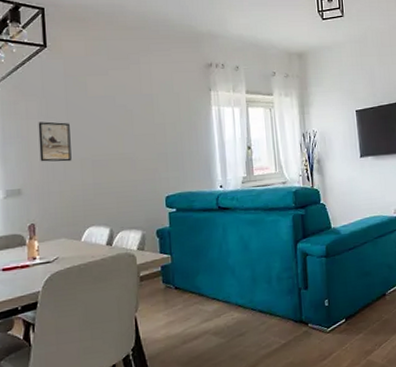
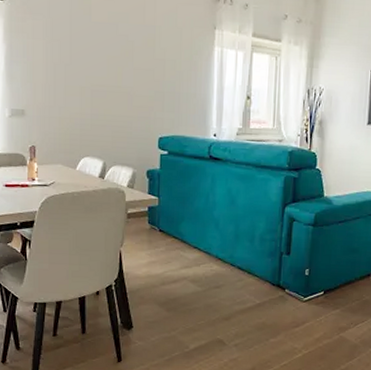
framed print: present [38,121,72,162] -> none [43,43,72,88]

